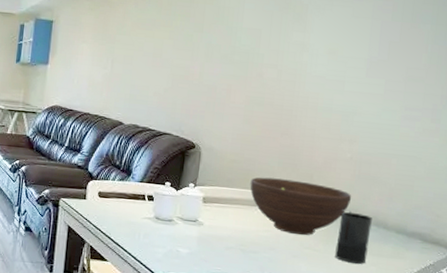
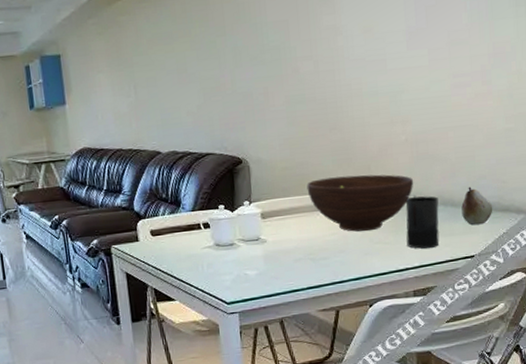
fruit: none [392,213,424,252] -> present [461,186,493,226]

